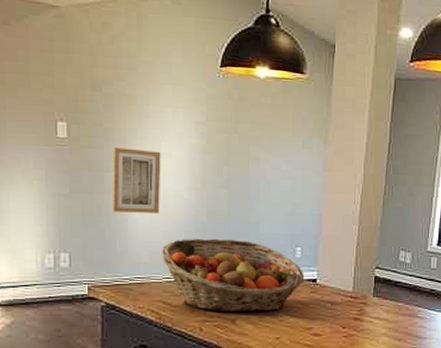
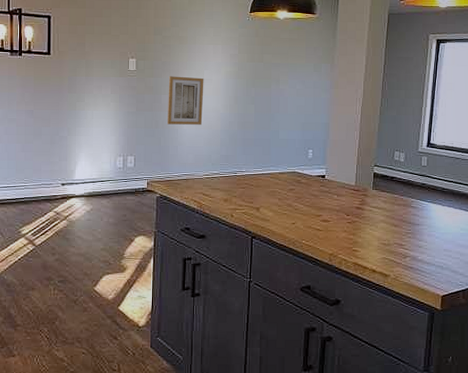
fruit basket: present [162,238,305,313] -> none [203,143,315,203]

